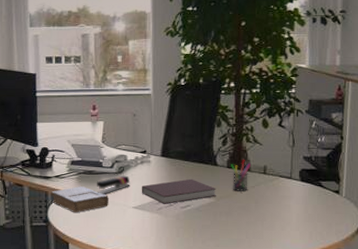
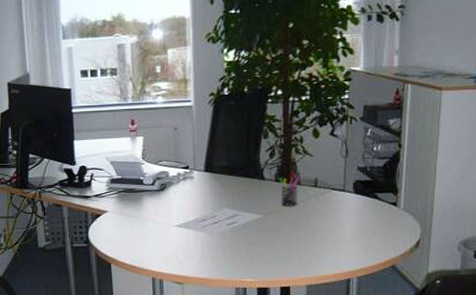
book: present [52,186,109,213] -> none [92,205,151,233]
stapler: present [96,175,130,194] -> none [137,192,173,213]
notebook: present [141,178,216,204] -> none [184,194,264,222]

